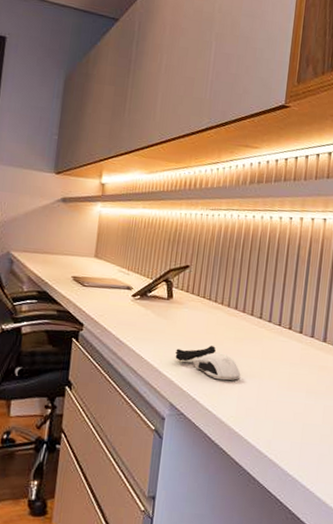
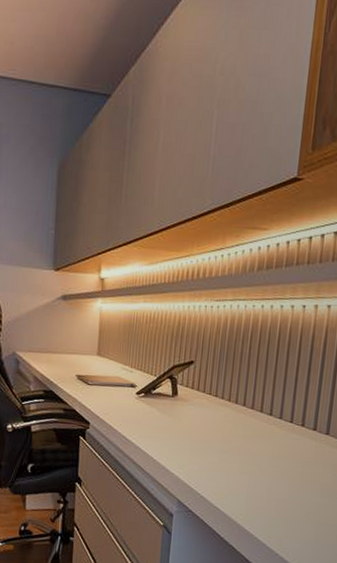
computer mouse: present [175,346,241,381] -> none [181,443,250,479]

